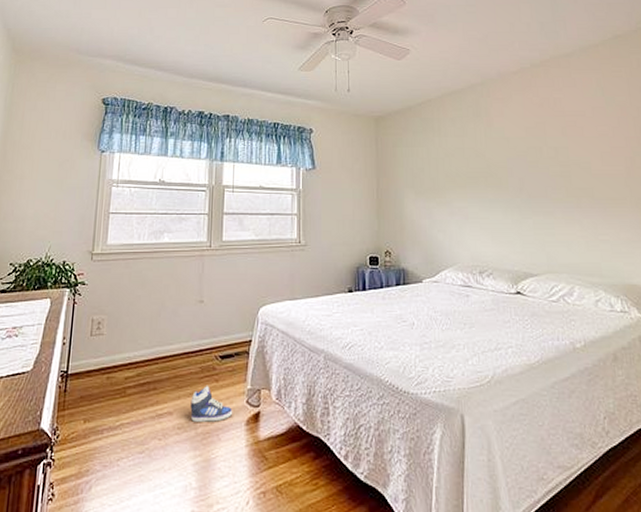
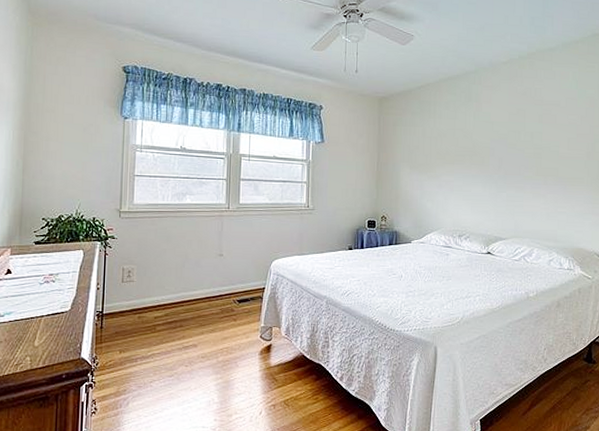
sneaker: present [190,385,233,422] -> none [212,323,249,352]

